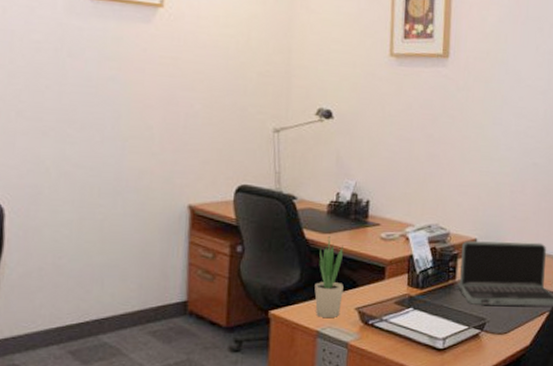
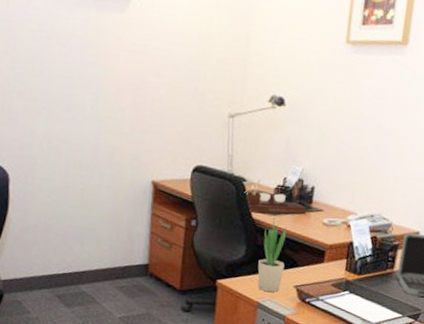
desk organizer: none [295,194,364,233] -> present [244,179,307,215]

